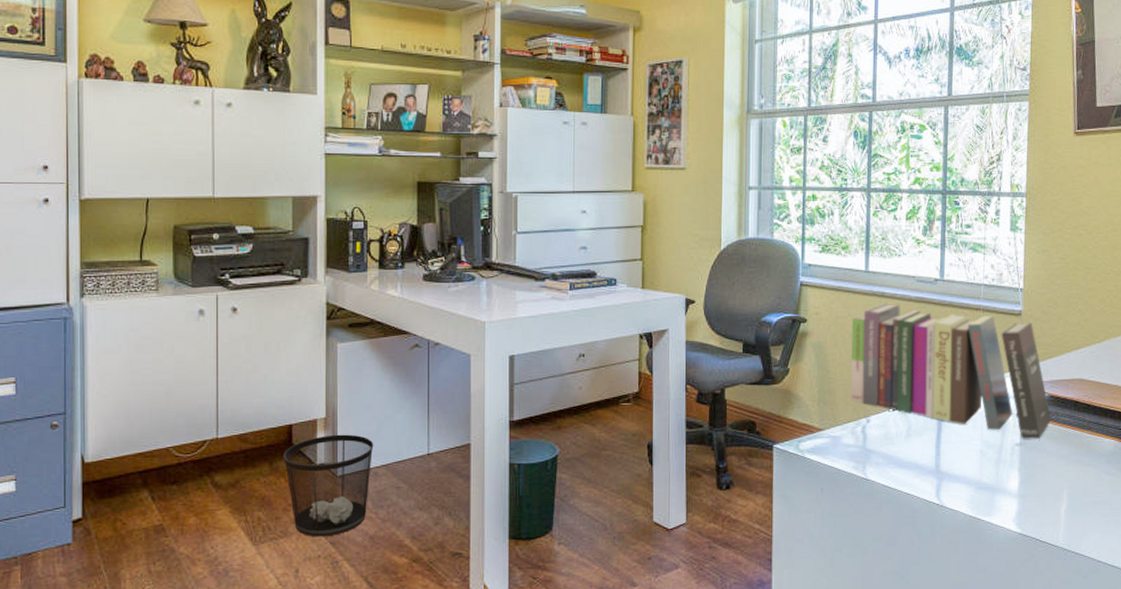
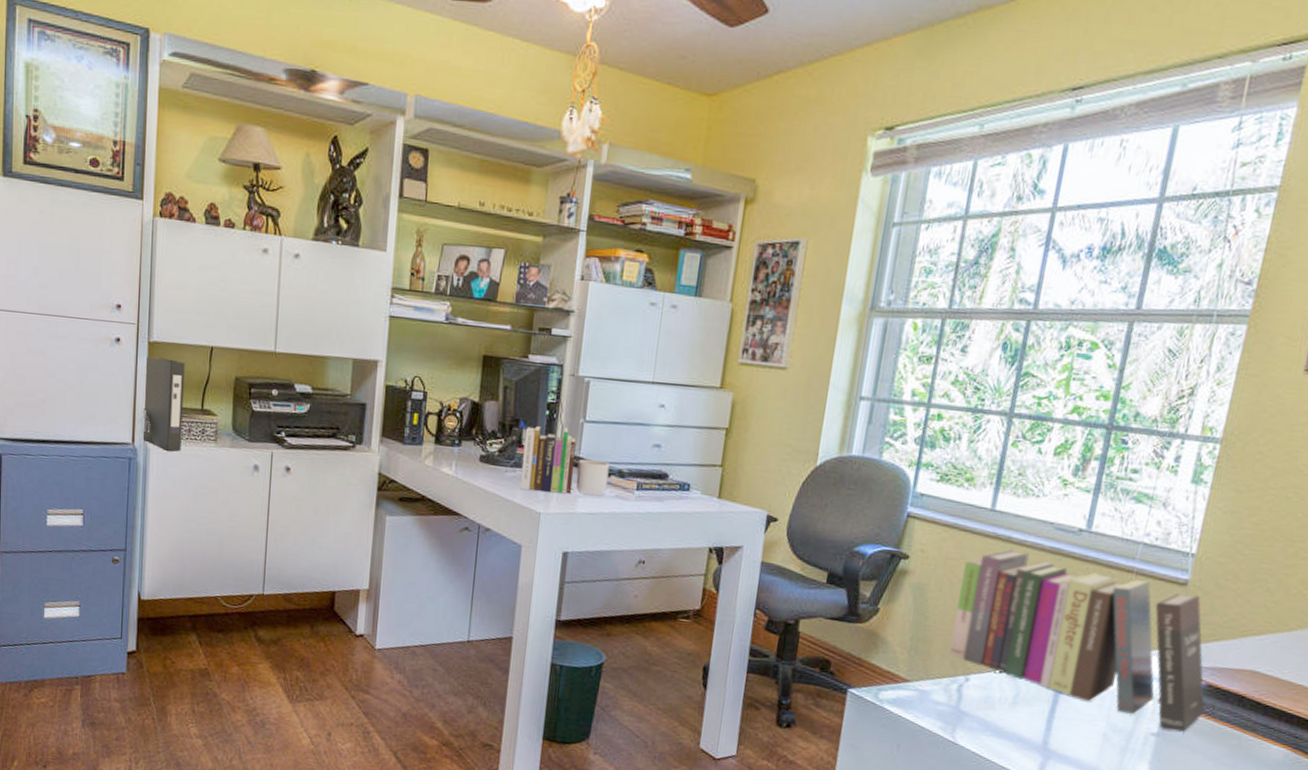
binder: none [79,213,121,306] -> present [144,357,185,452]
waste bin: present [283,434,374,537] -> none [324,607,414,707]
books: none [463,241,512,303] -> present [520,426,576,494]
mug: none [514,267,543,300] -> present [576,459,610,496]

